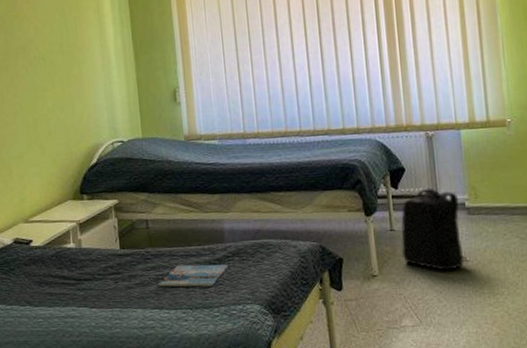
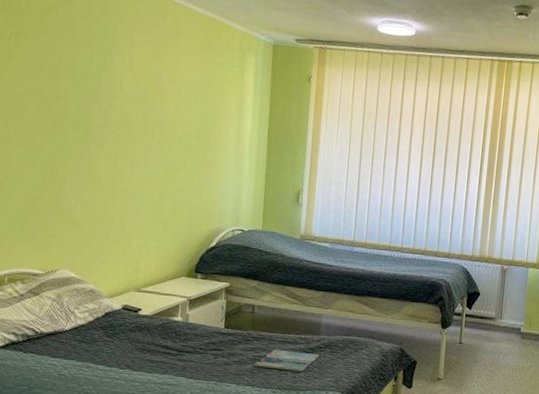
backpack: present [401,188,467,271] -> none [465,312,517,382]

